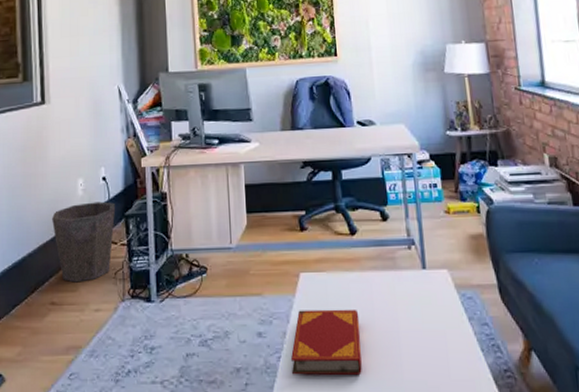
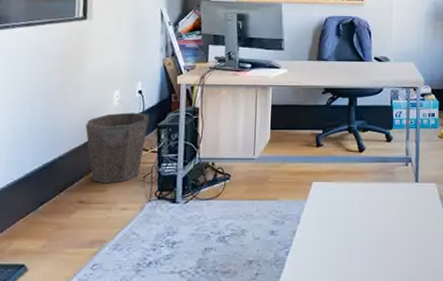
hardback book: present [290,309,362,375] -> none [296,213,359,267]

